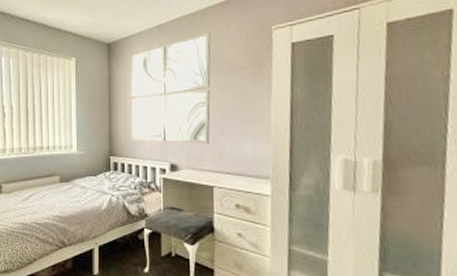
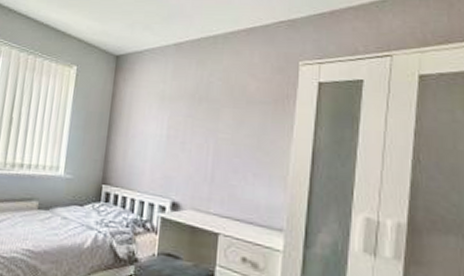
wall art: present [131,32,211,144] -> none [129,58,233,183]

